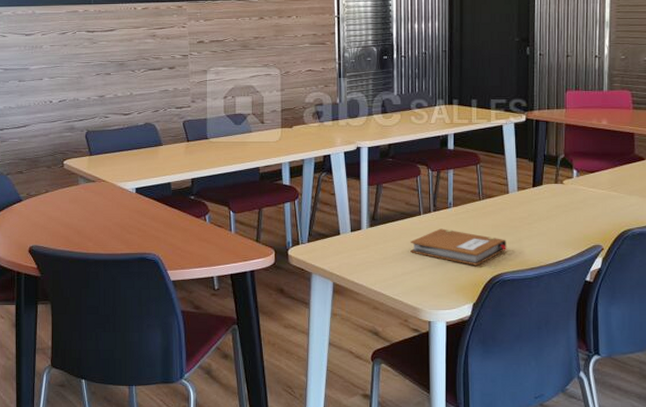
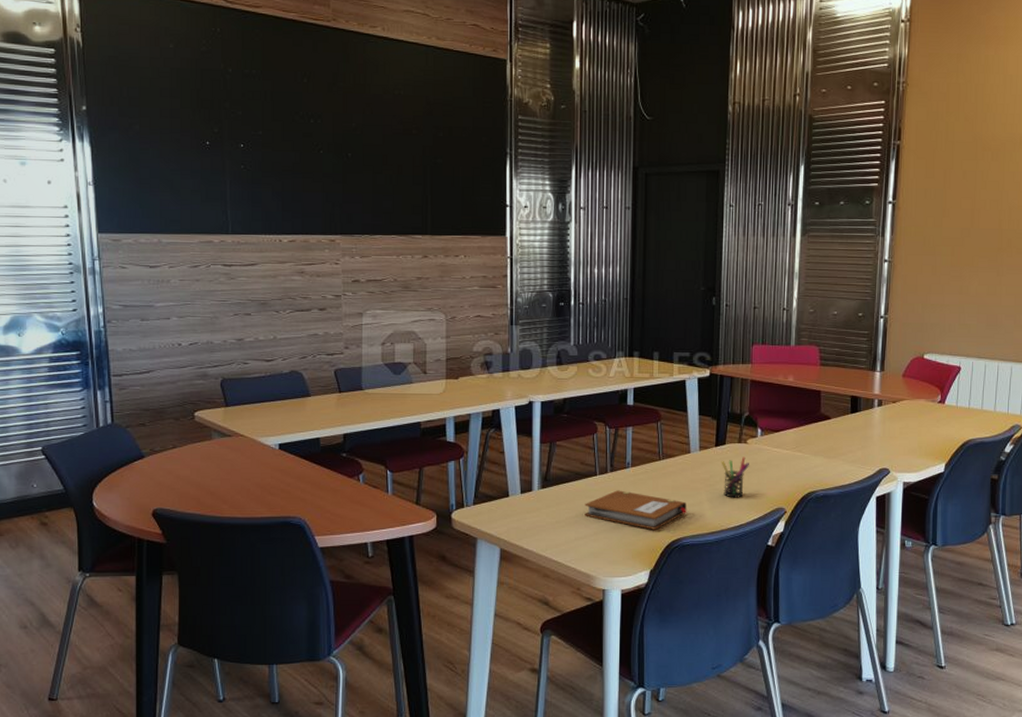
pen holder: none [538,196,566,236] -> present [721,456,749,498]

